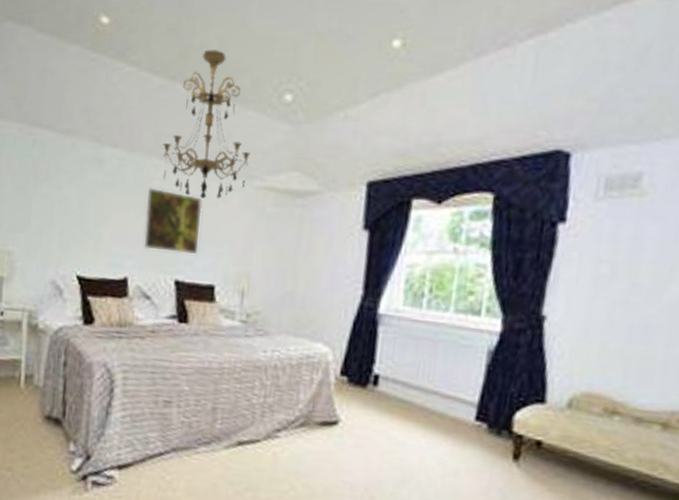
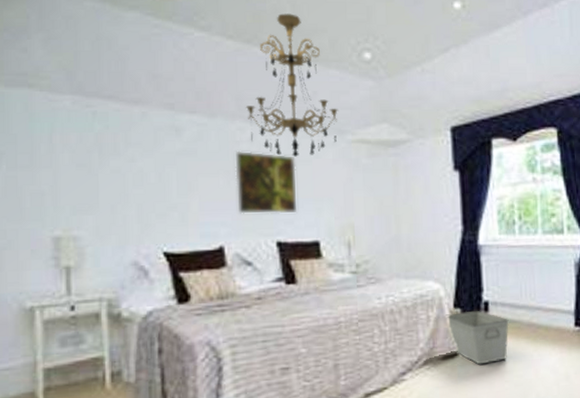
storage bin: none [330,380,399,440] -> present [446,310,509,365]

